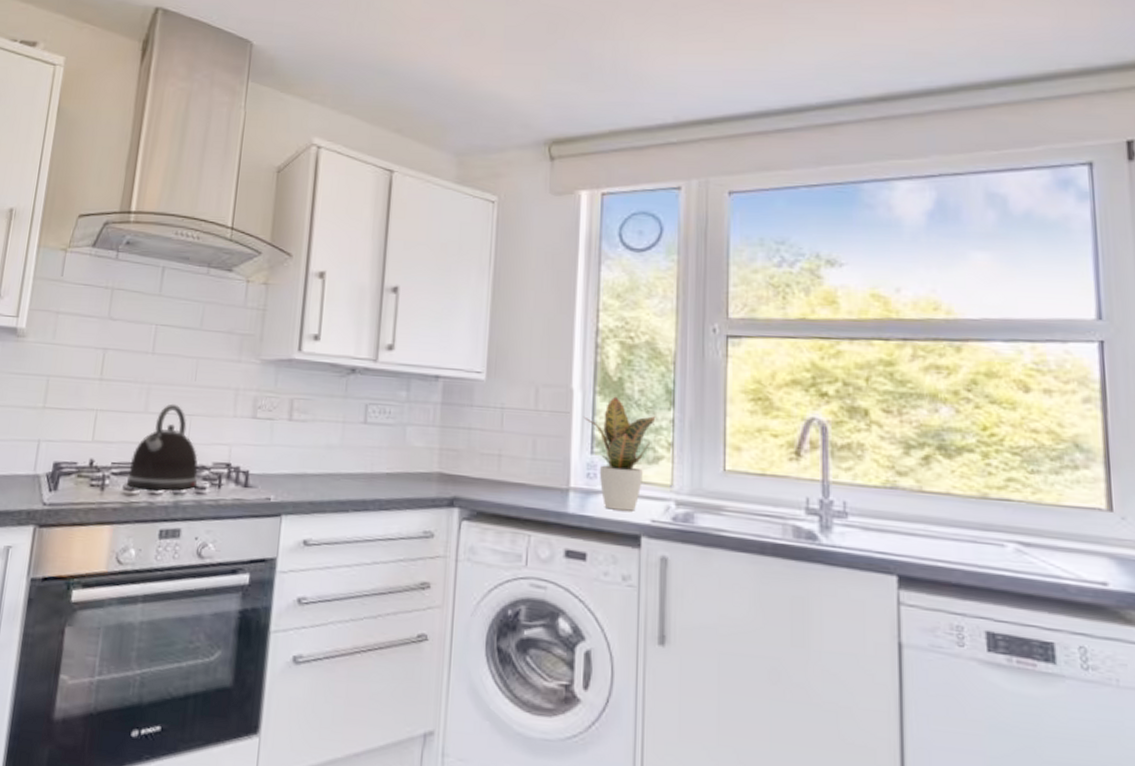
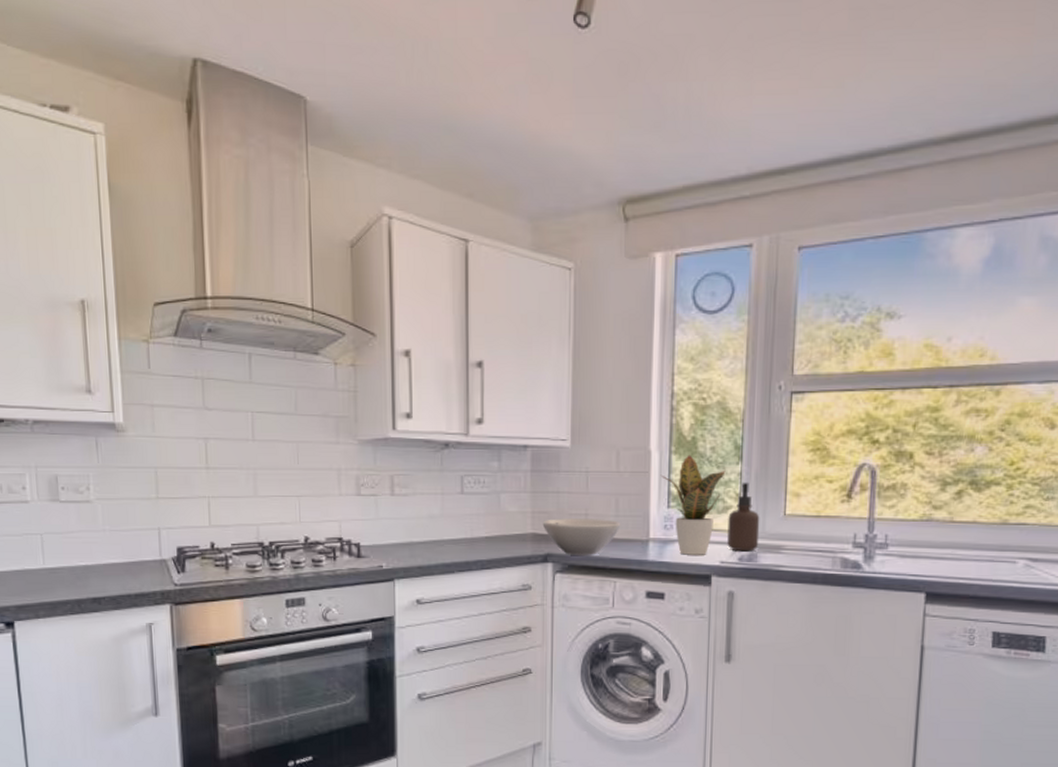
kettle: present [127,403,199,491] -> none [248,486,314,566]
bowl: none [450,458,538,503] -> present [542,519,621,555]
soap dispenser: none [658,430,696,511] -> present [726,482,760,552]

